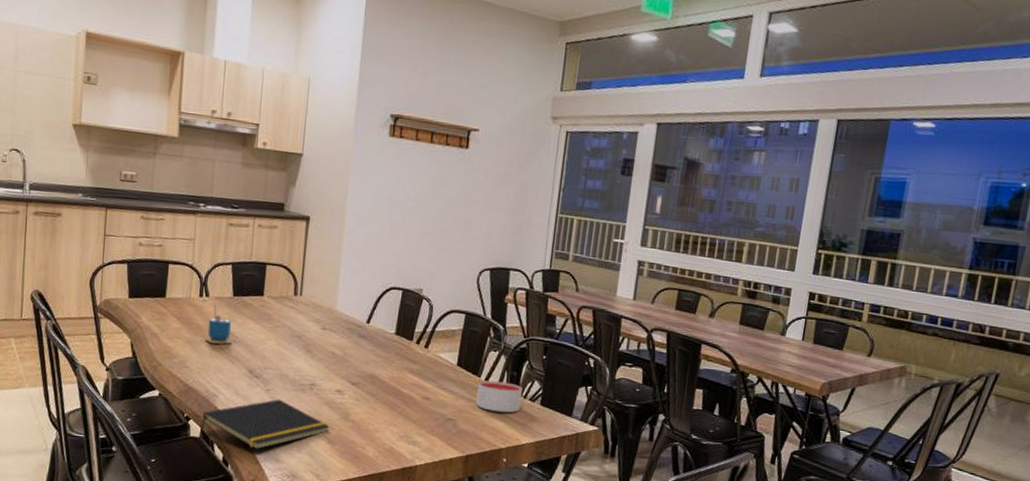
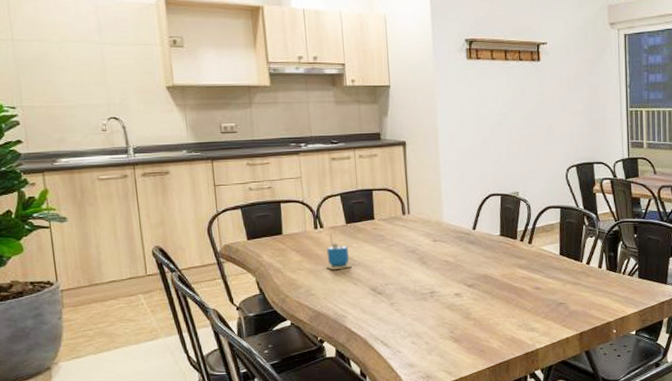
notepad: present [199,399,330,450] -> none [334,310,454,359]
candle: present [476,380,522,413] -> none [581,262,621,291]

